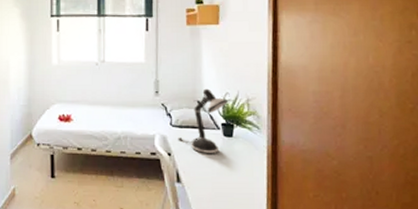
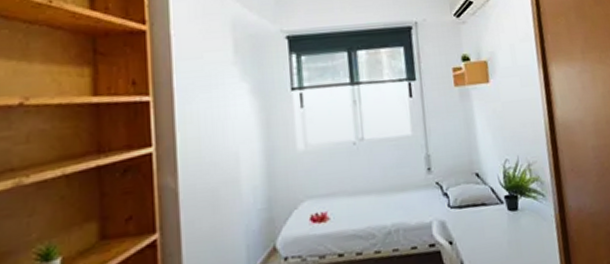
desk lamp: present [178,88,227,153] -> none [458,157,508,235]

